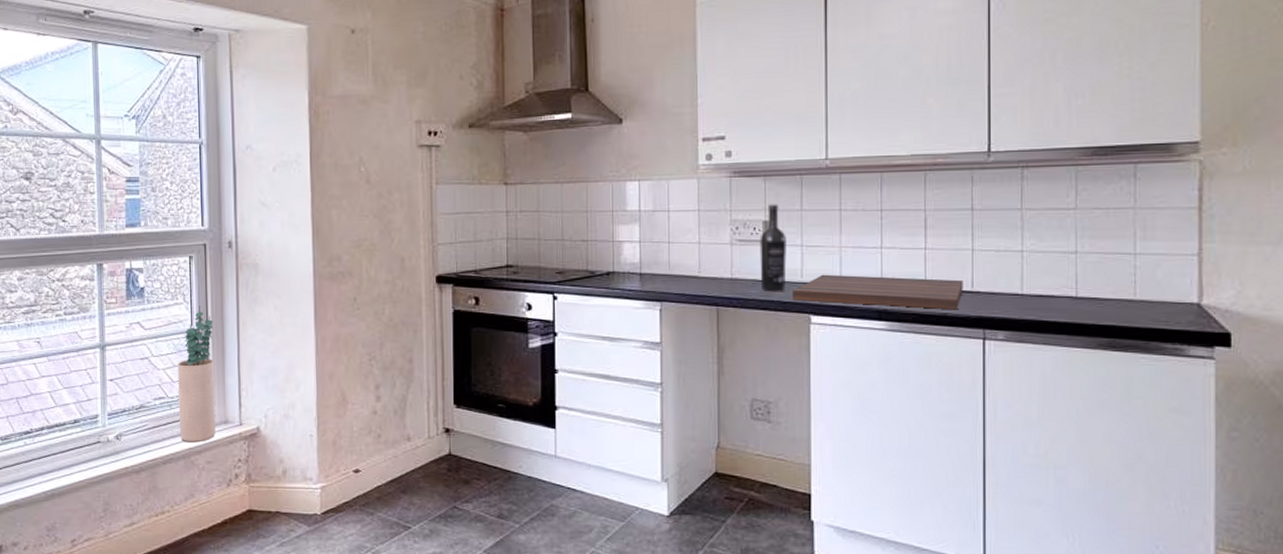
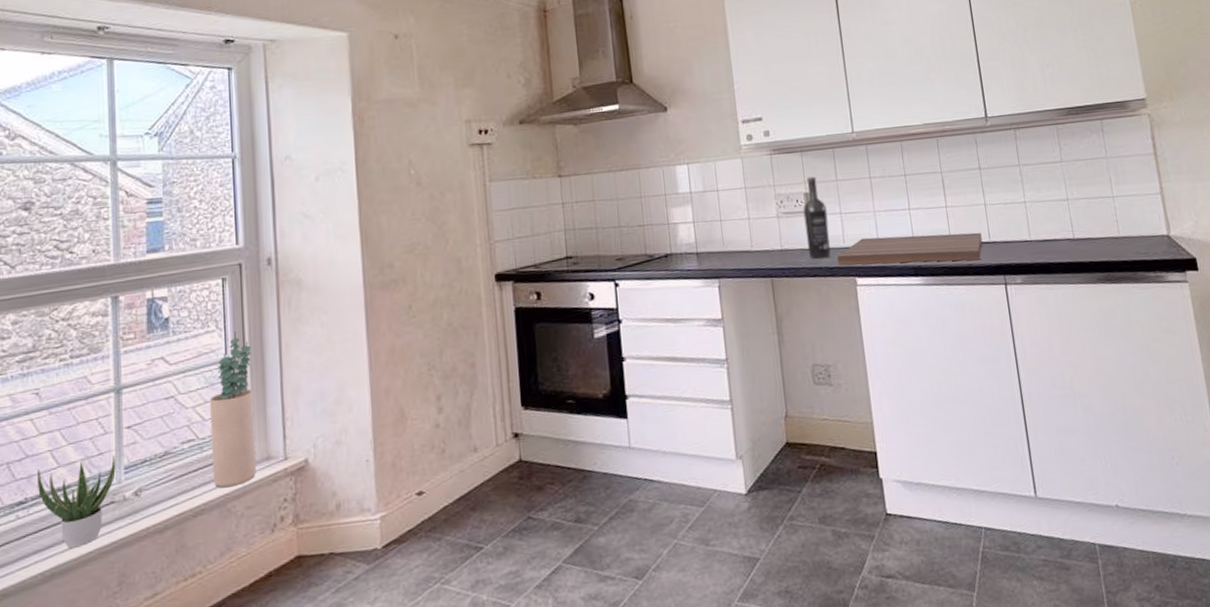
potted plant: none [40,402,101,475] -> present [38,455,116,548]

